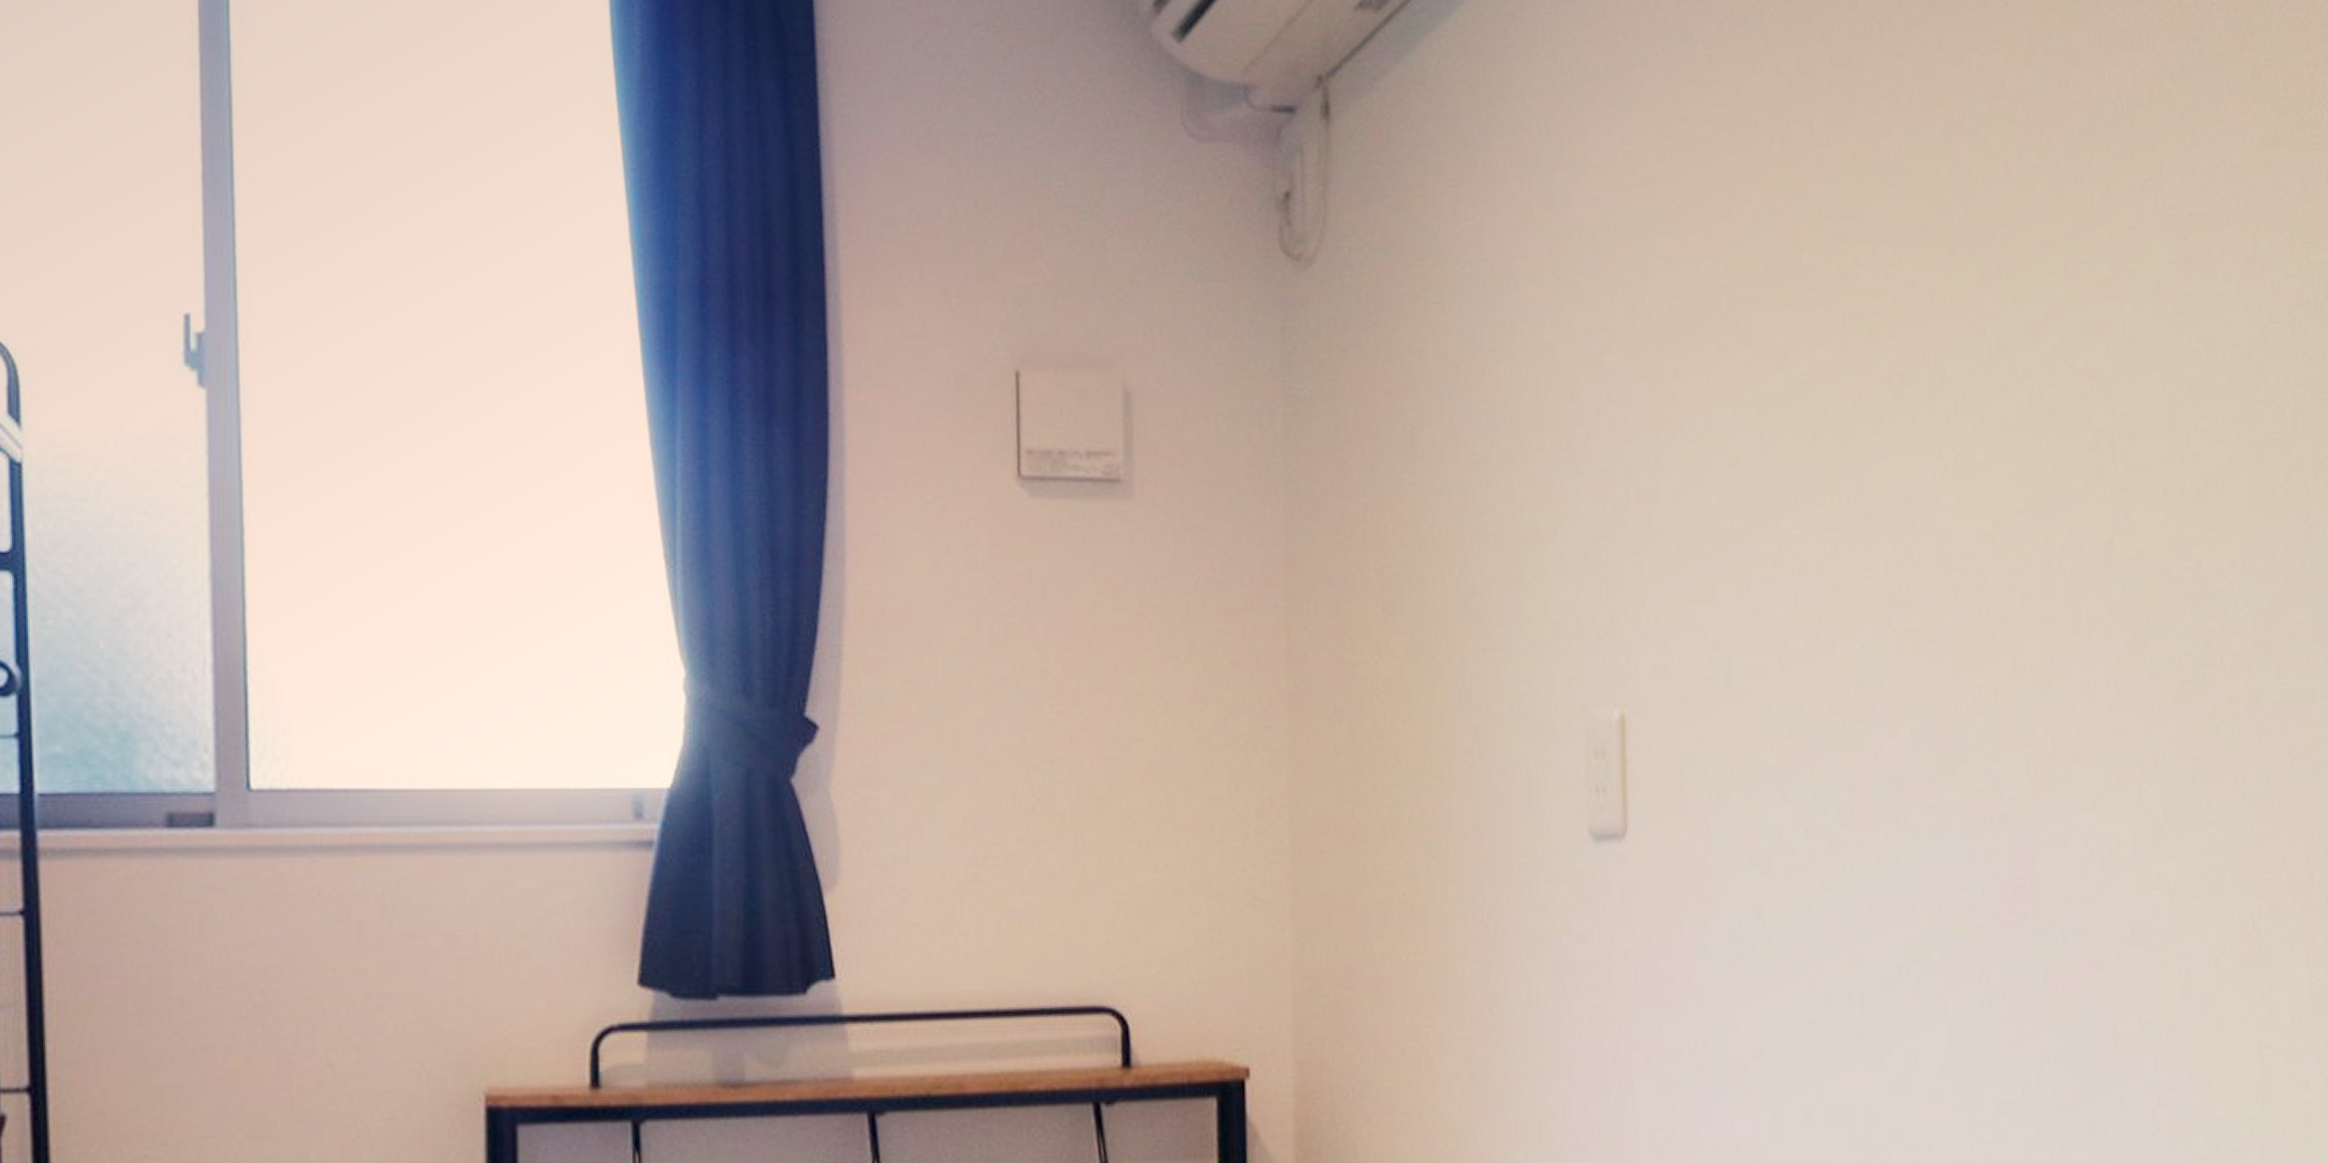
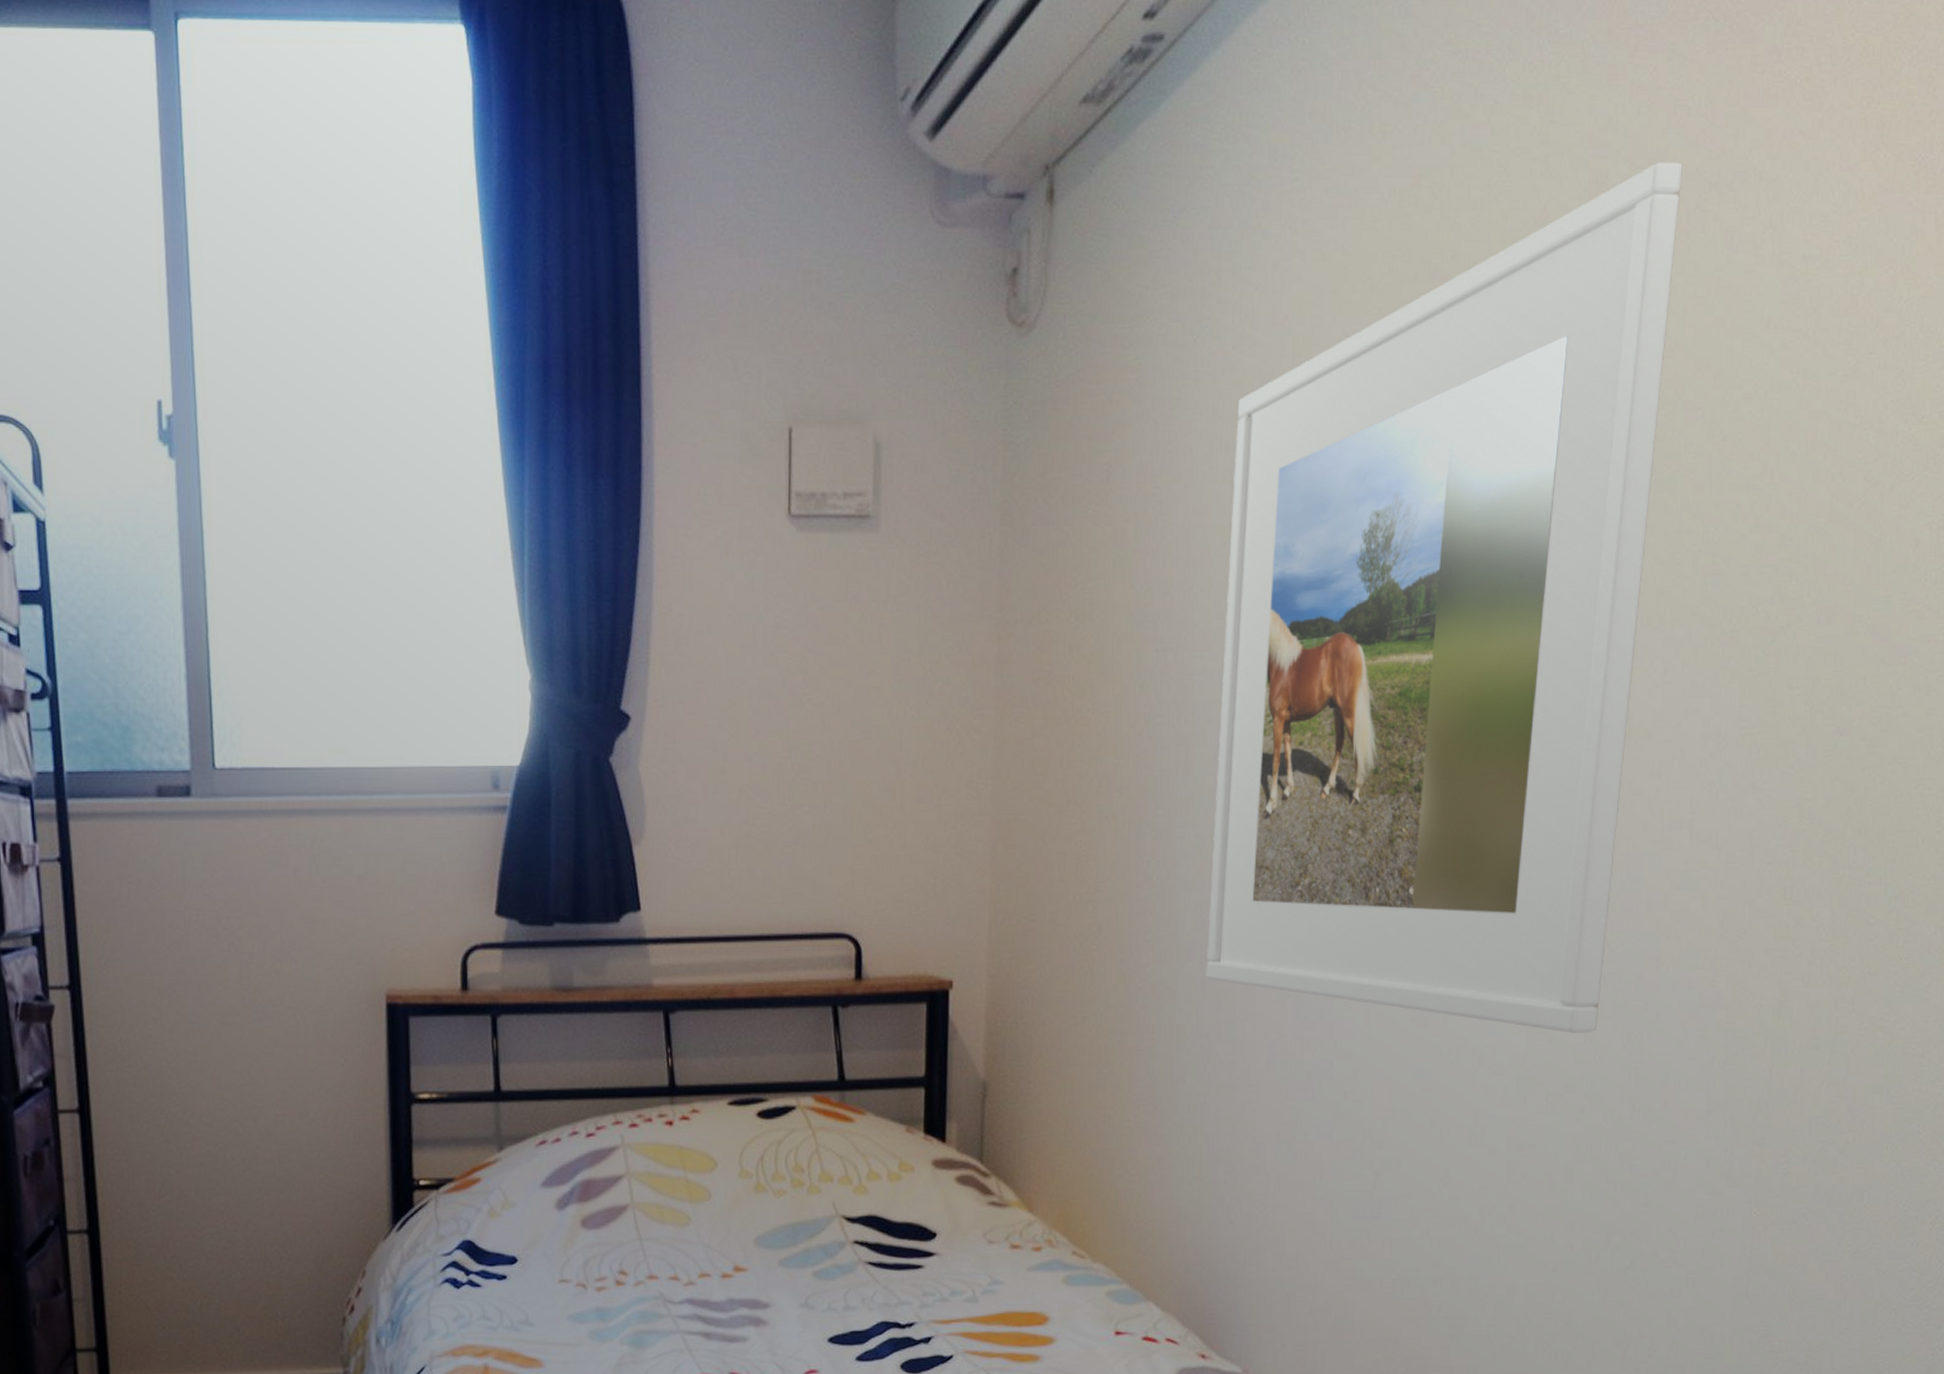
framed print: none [1563,104,2052,1126] -> present [1206,162,1682,1033]

